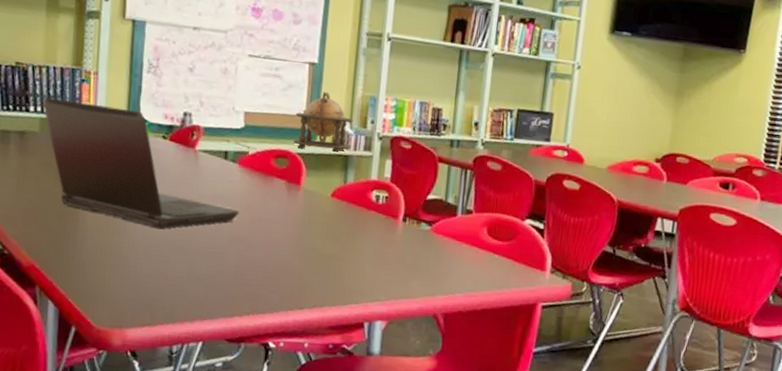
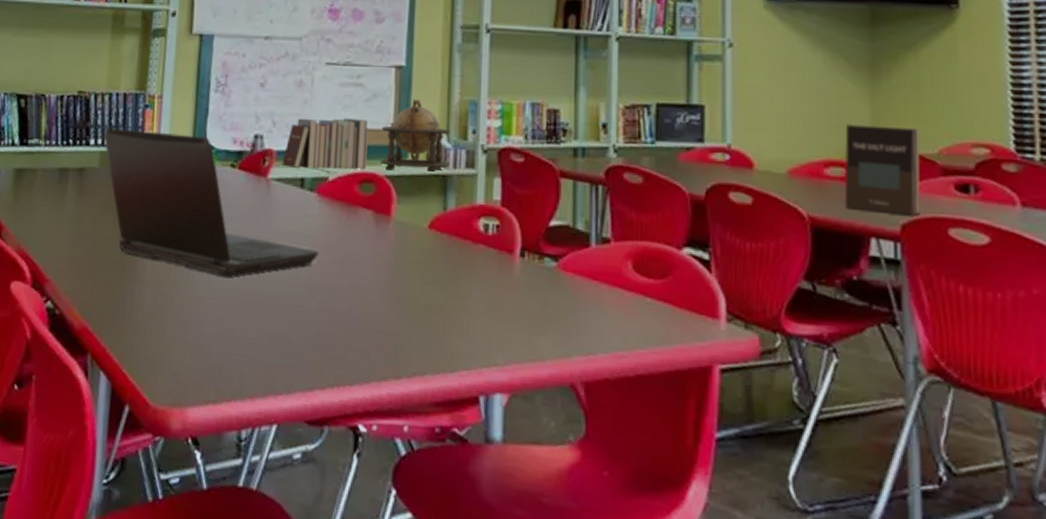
books: none [208,100,284,148] -> present [282,118,368,170]
books: none [643,135,703,204] -> present [844,124,920,216]

